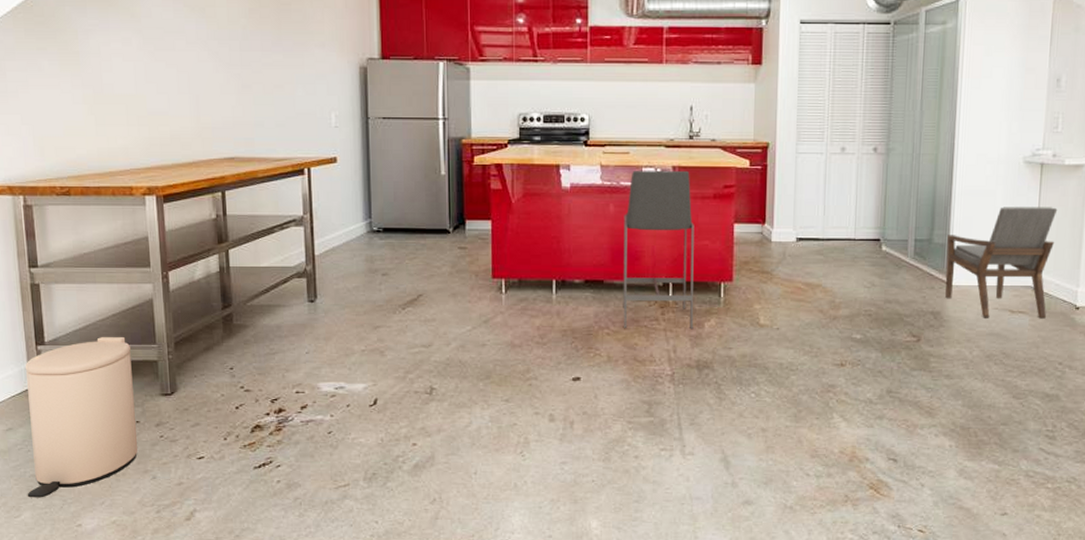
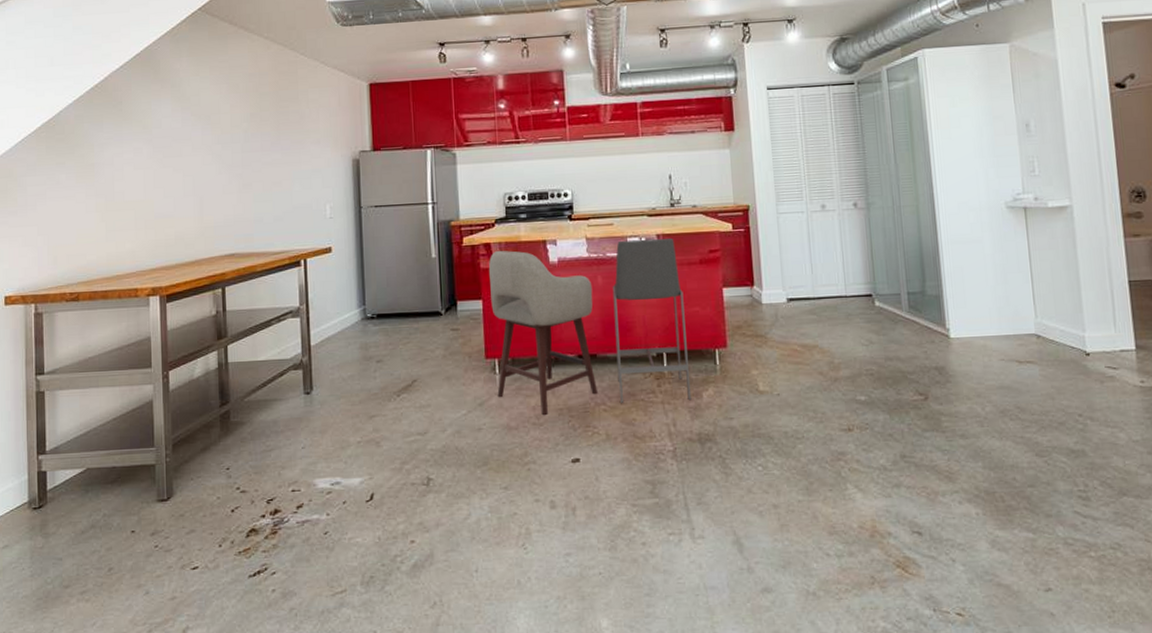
pedal bin: present [25,337,137,498] -> none [18,442,131,622]
bar stool: none [500,171,604,336] -> present [489,250,598,416]
armchair: present [945,207,1058,319] -> none [940,250,1056,371]

